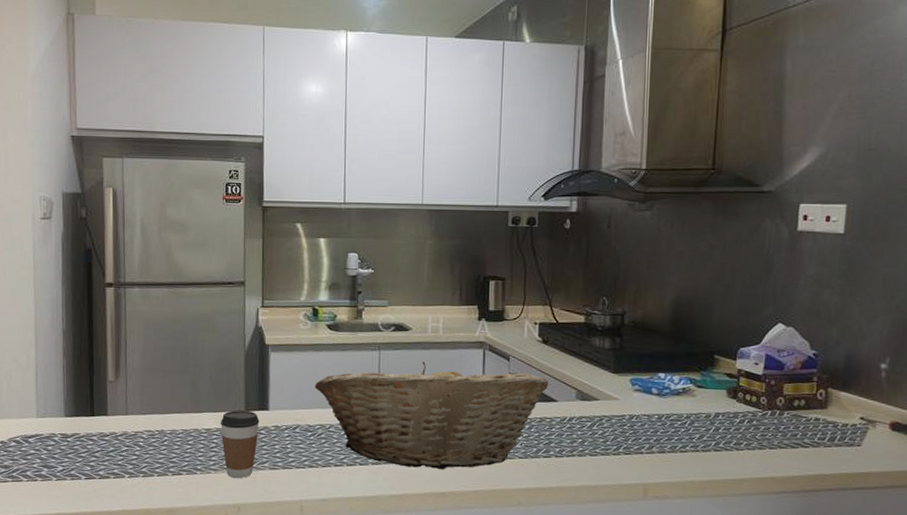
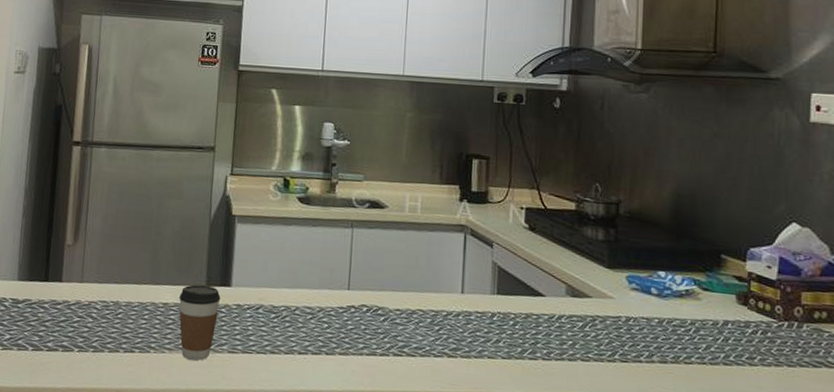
fruit basket: present [314,361,549,469] -> none [281,243,536,366]

